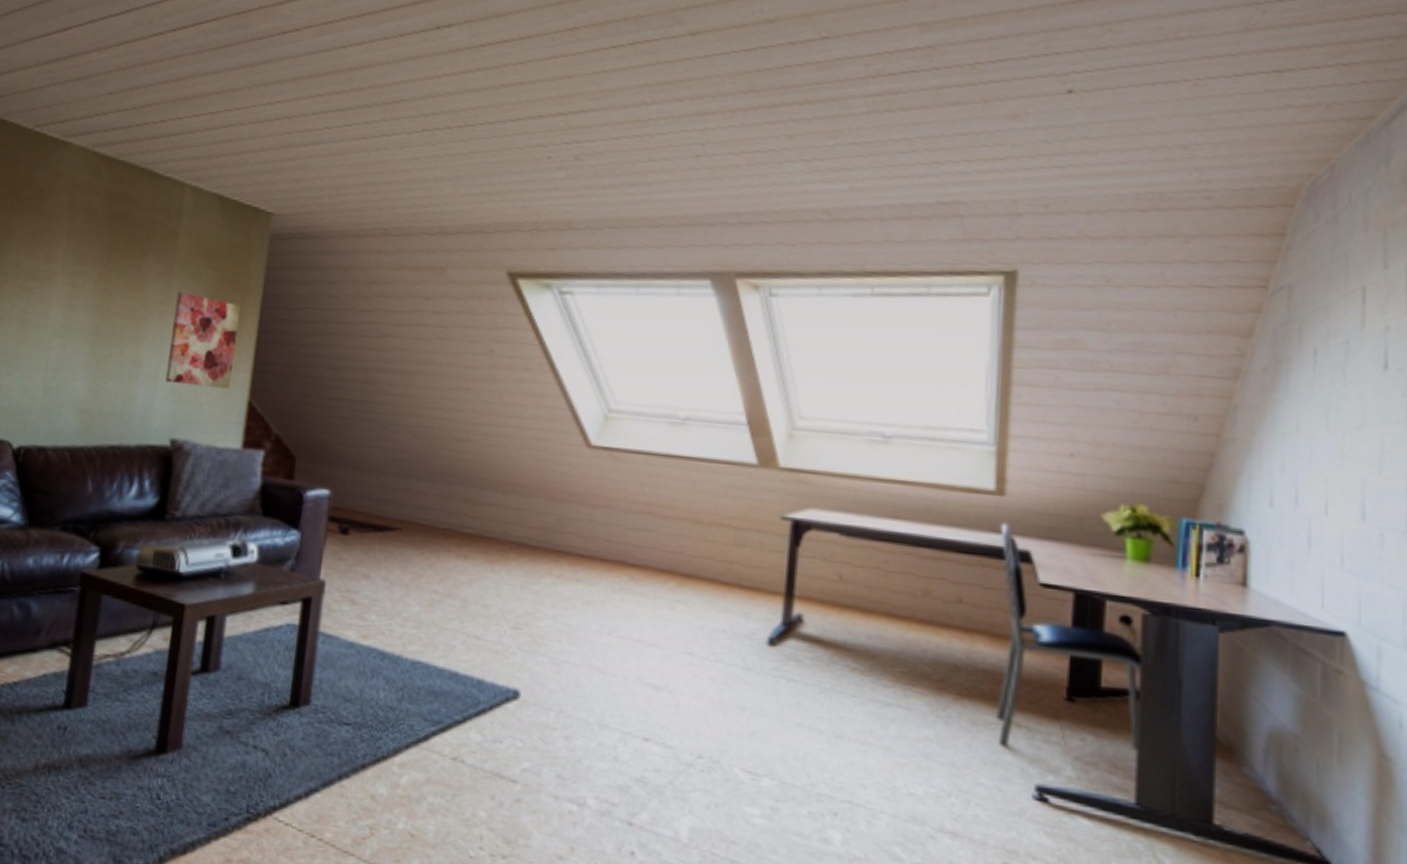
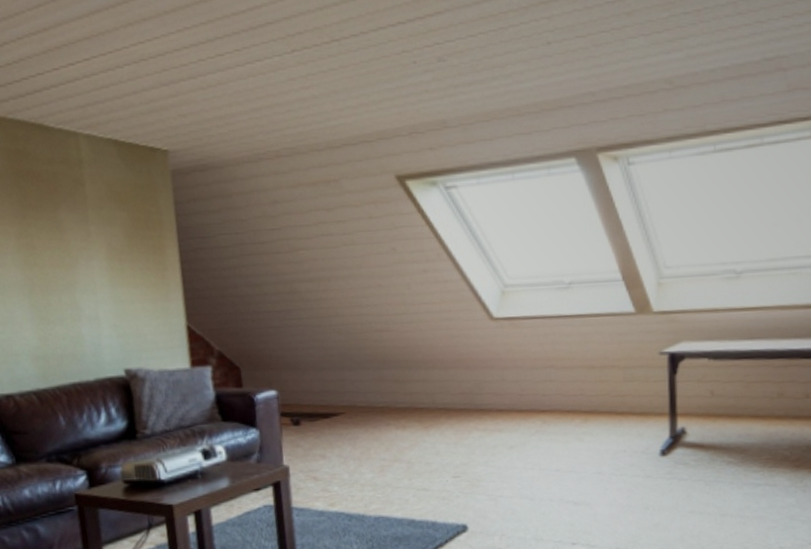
wall art: present [165,291,241,389] -> none [97,236,167,320]

